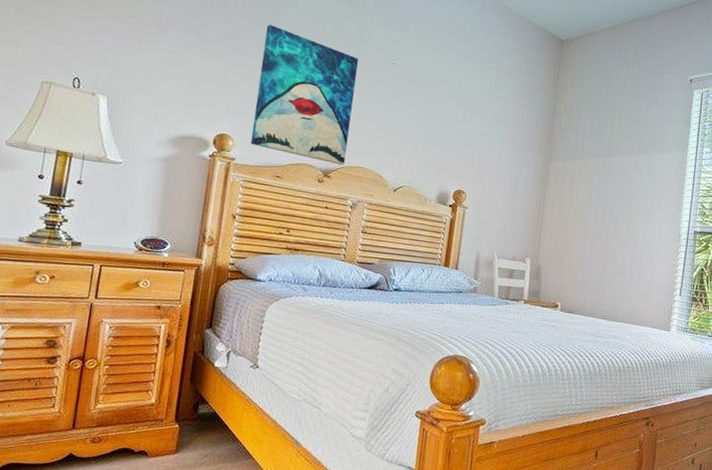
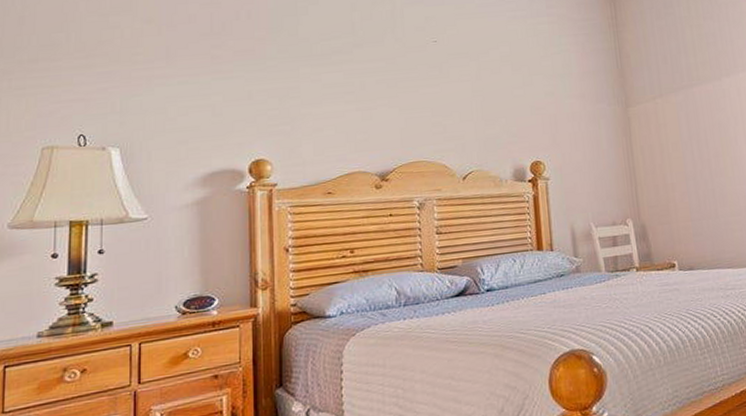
wall art: present [250,24,358,166] -> none [287,29,402,165]

